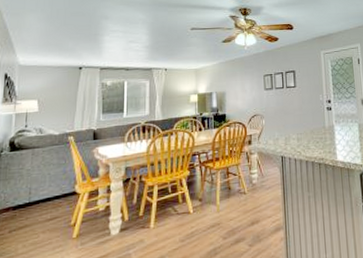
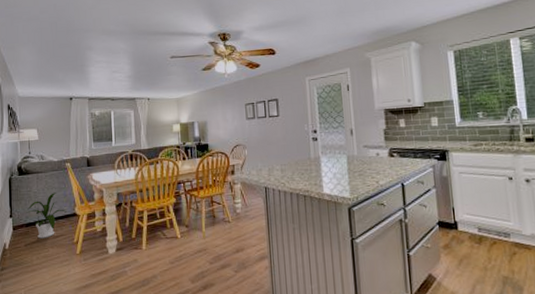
house plant: none [15,169,65,223] -> present [26,192,67,239]

